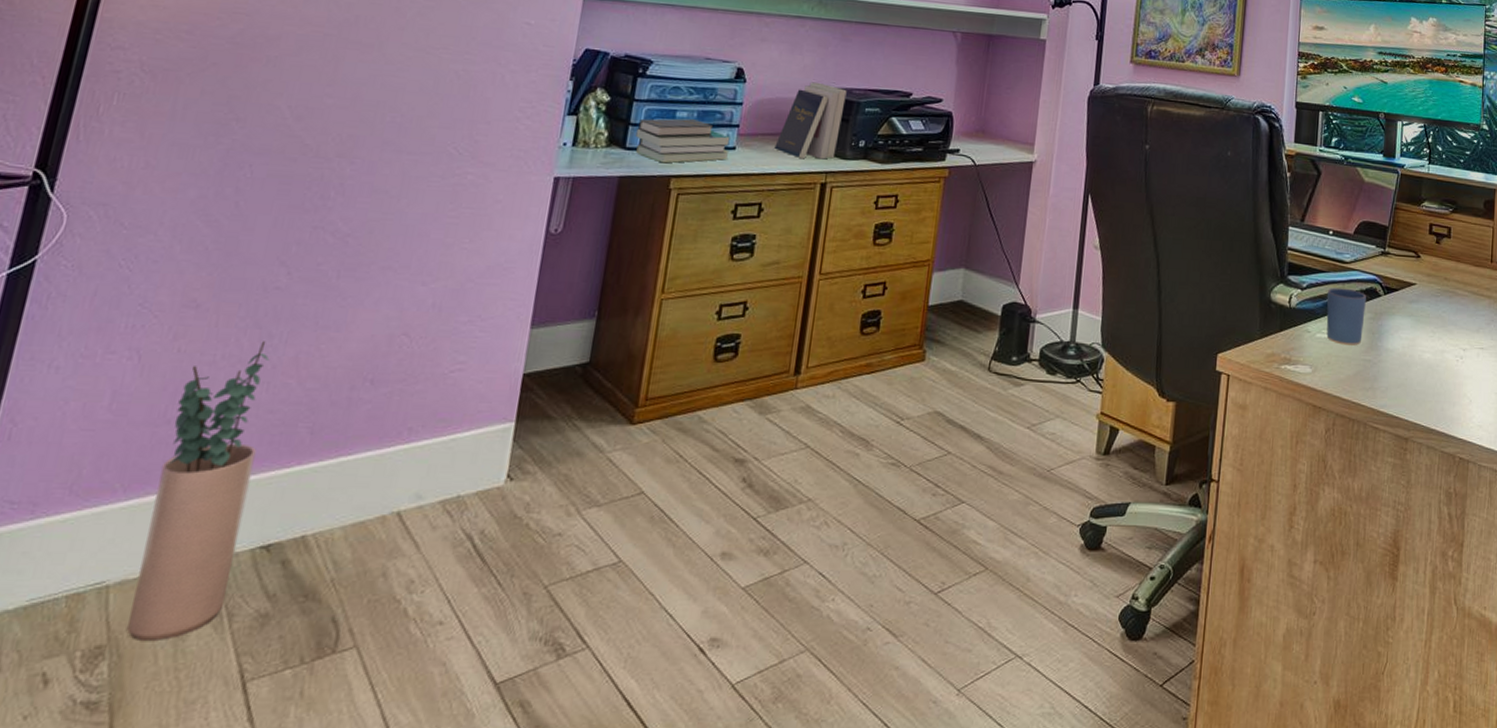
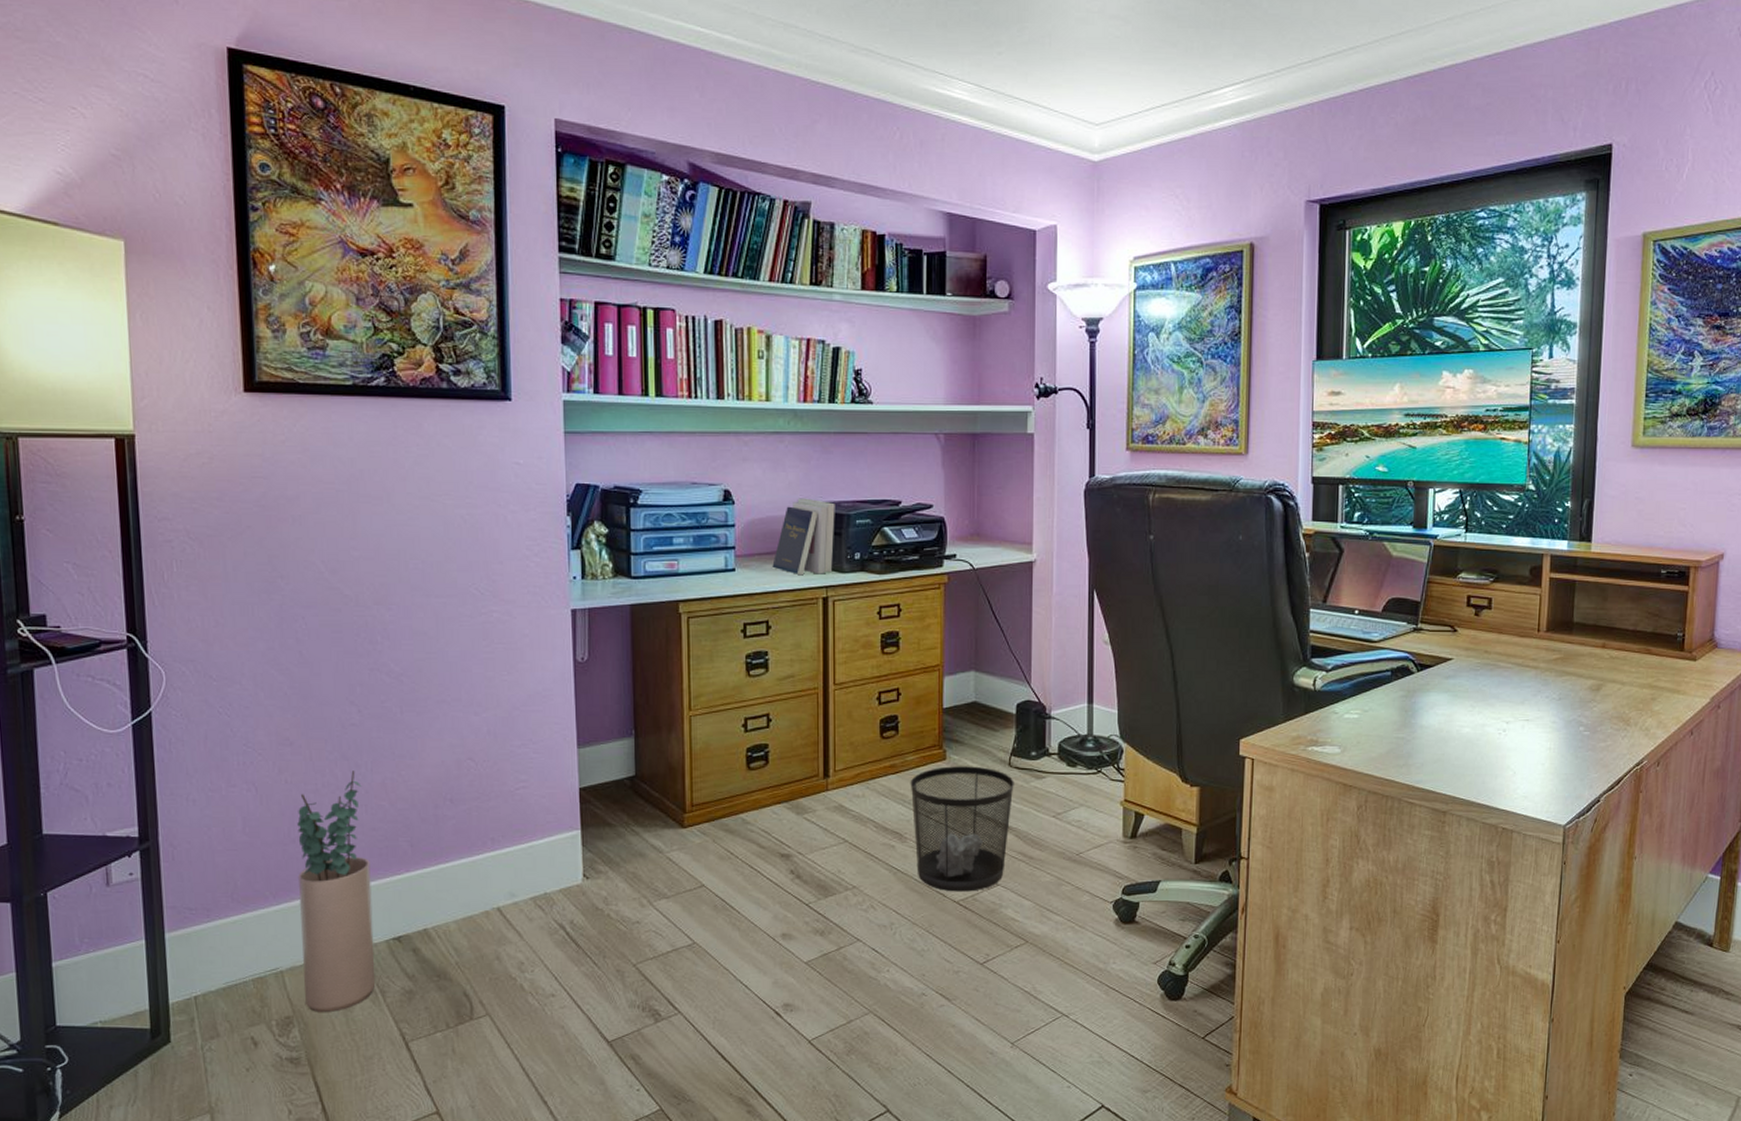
books: present [636,118,730,164] -> none [638,545,730,589]
waste bin: none [879,368,992,509] -> present [910,766,1014,892]
mug: present [1326,287,1366,346] -> none [1354,668,1398,724]

